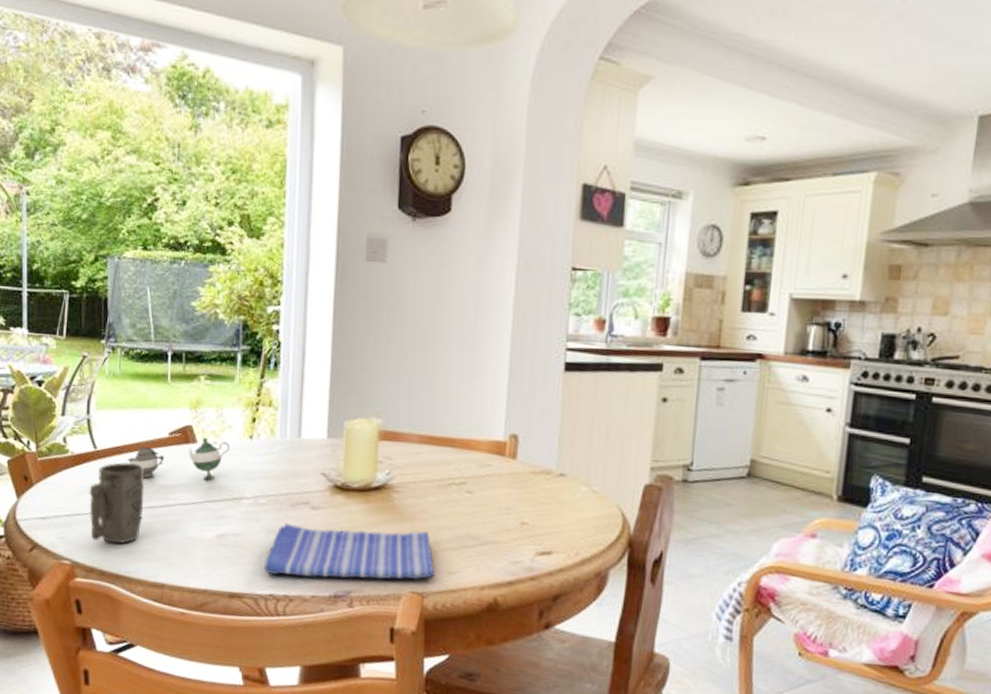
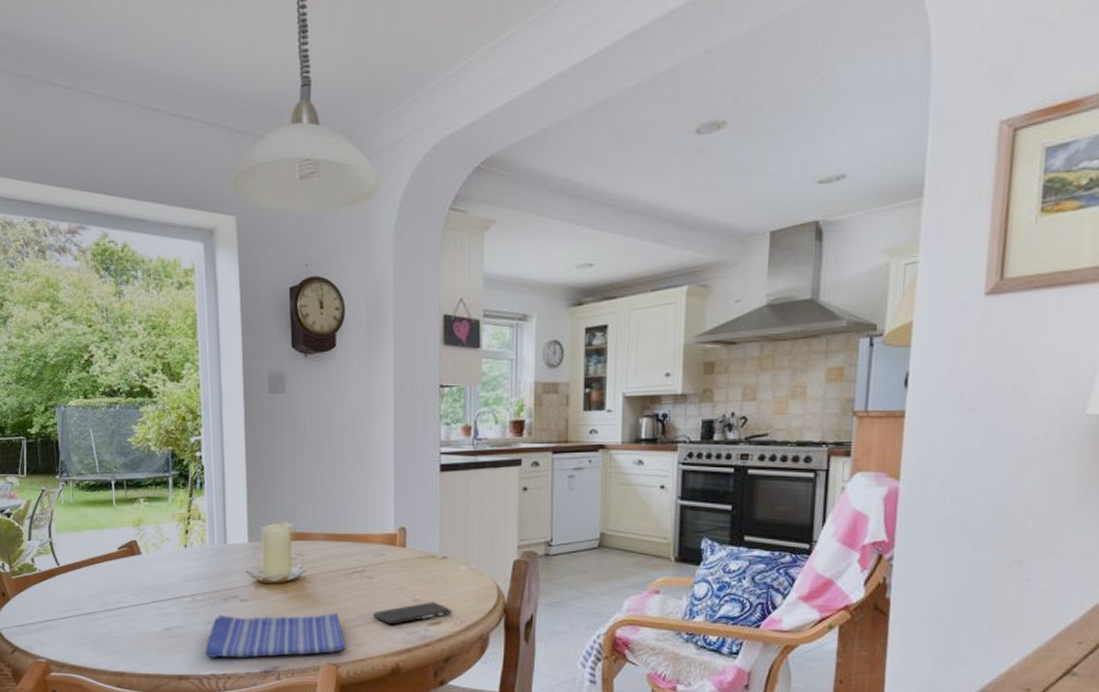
mug: present [89,462,145,544] -> none [56,575,102,642]
teapot: present [127,437,229,480] -> none [85,549,169,587]
smartphone: none [470,526,567,552] -> present [372,602,453,625]

